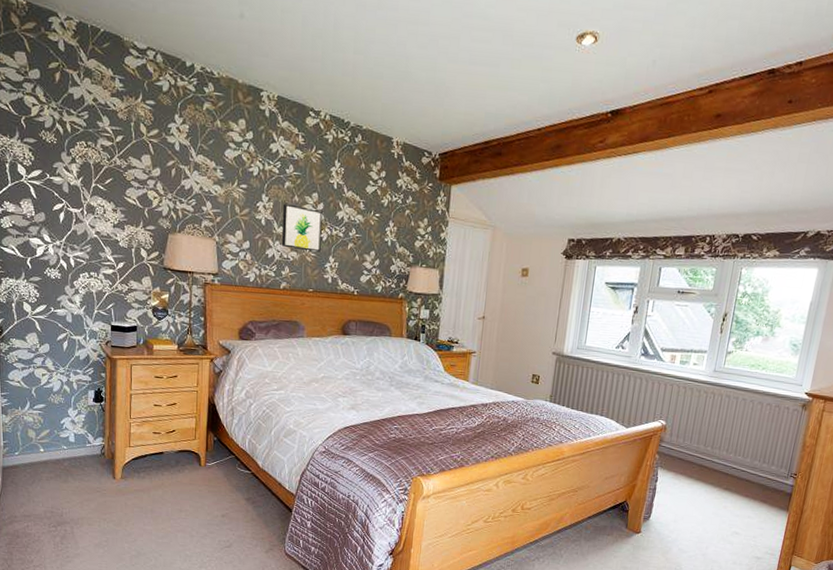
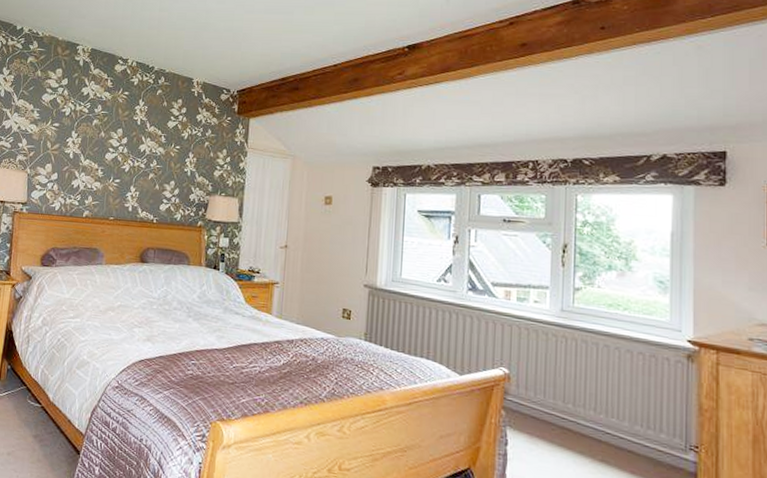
wall art: present [281,204,323,252] -> none [86,139,126,182]

